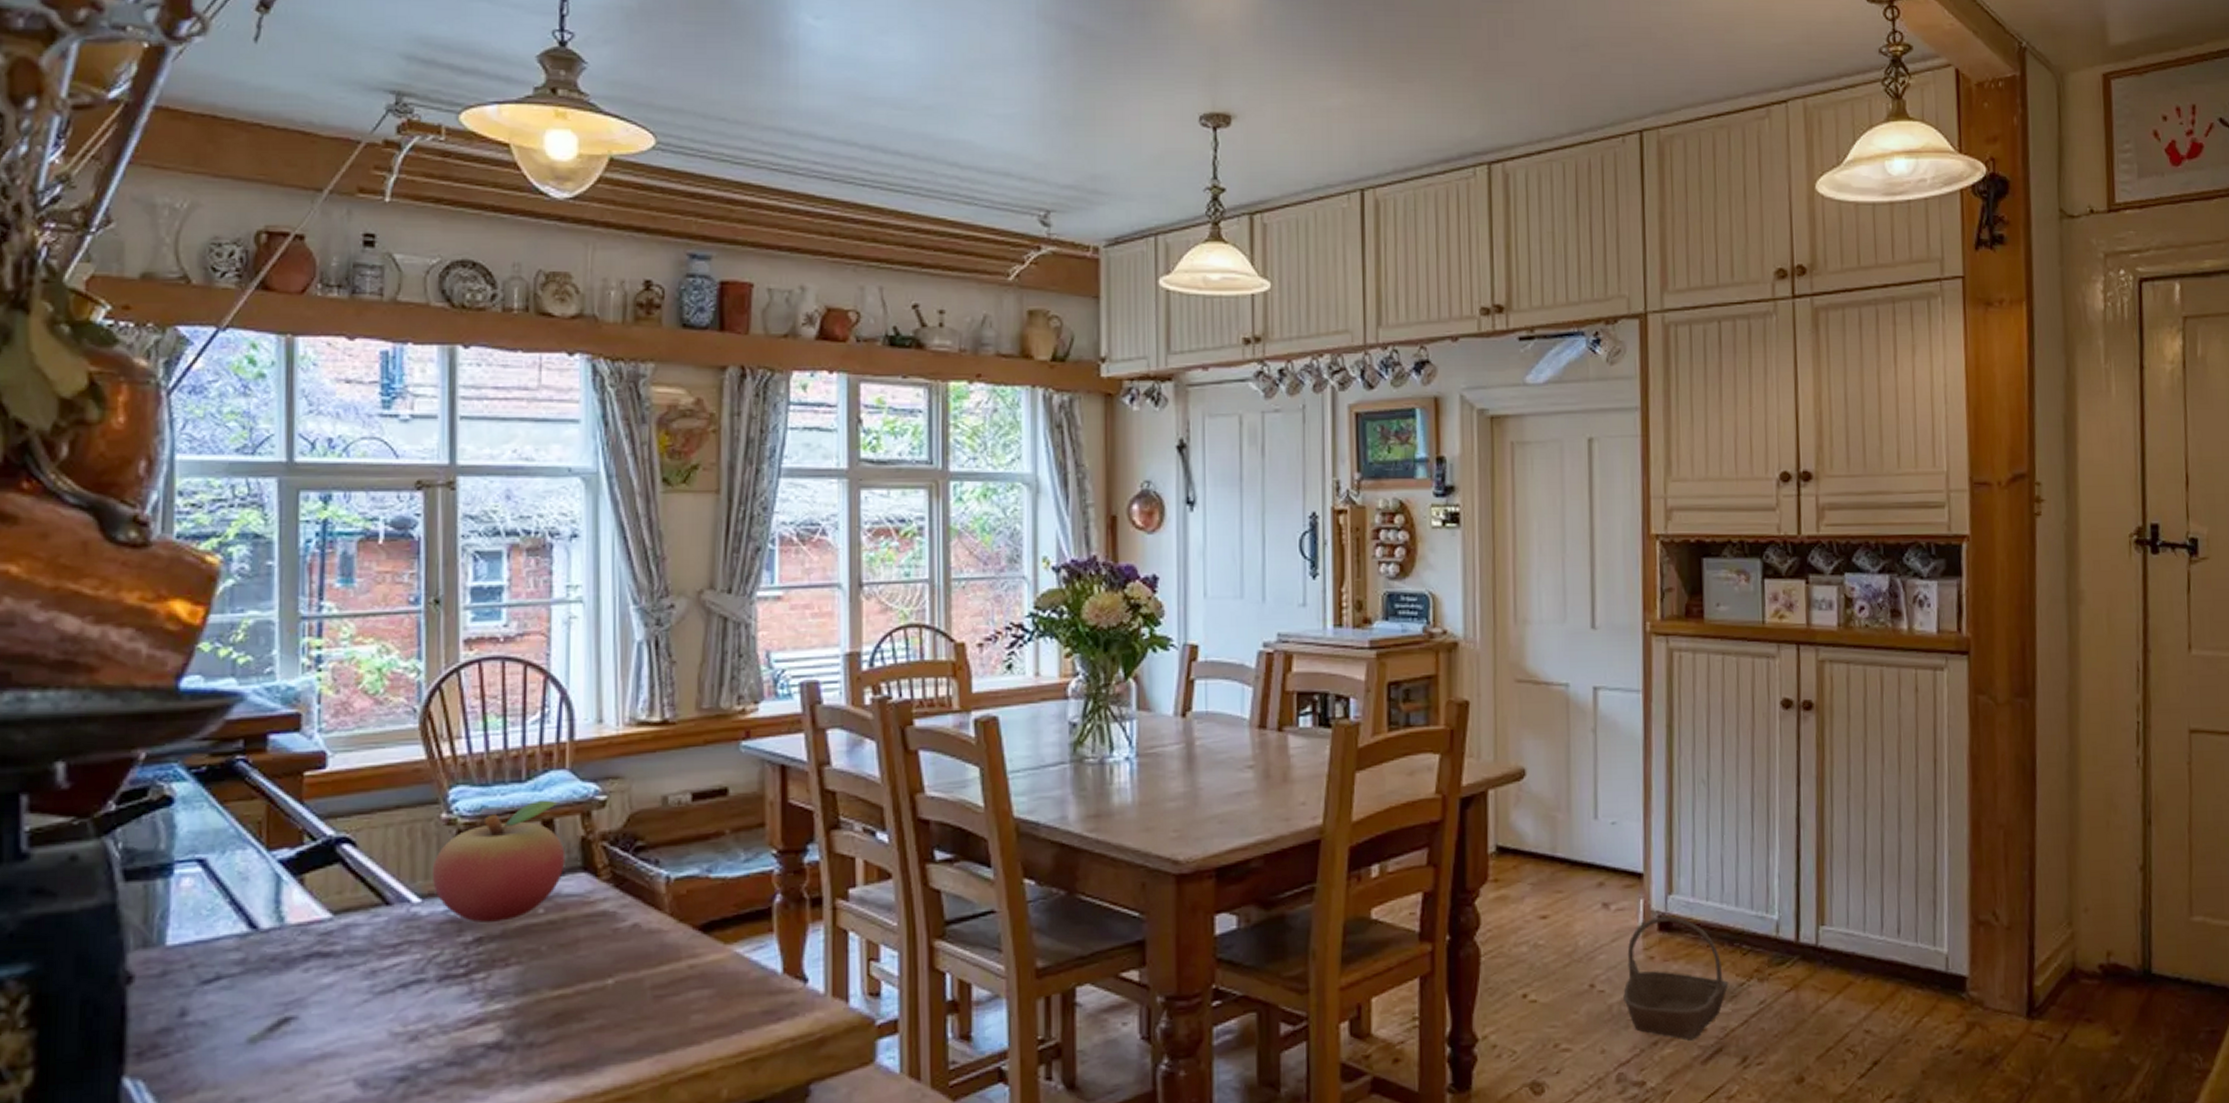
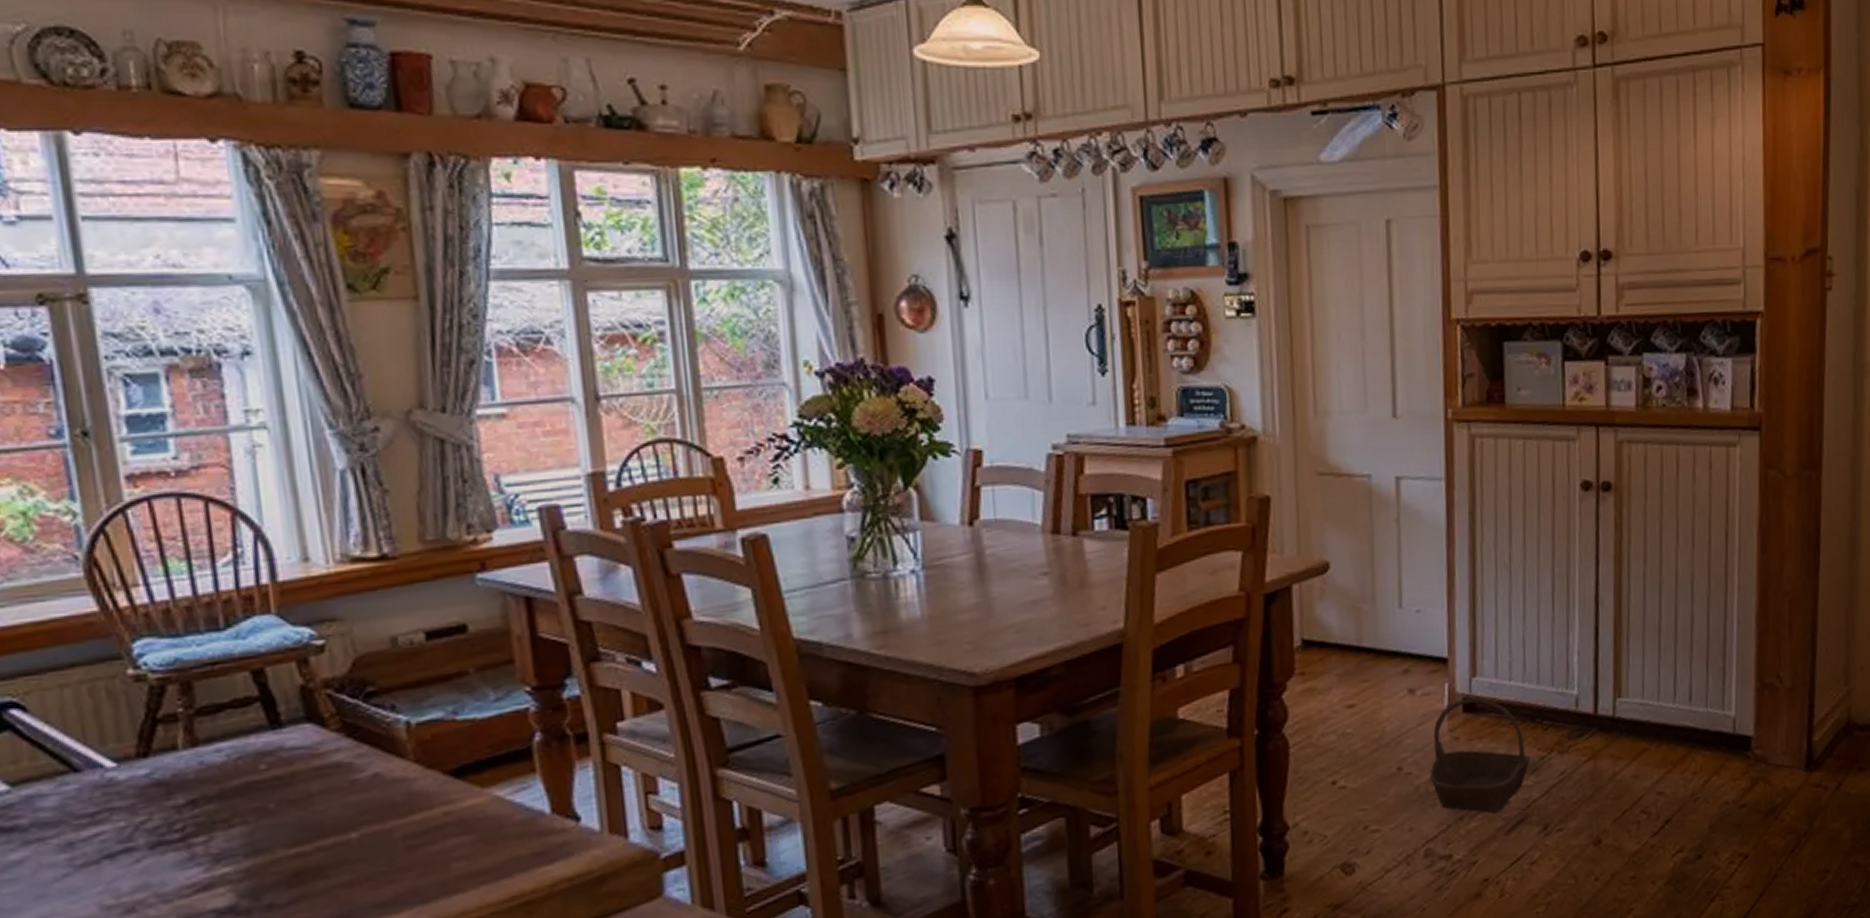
fruit: present [431,800,565,923] -> none [124,648,285,784]

